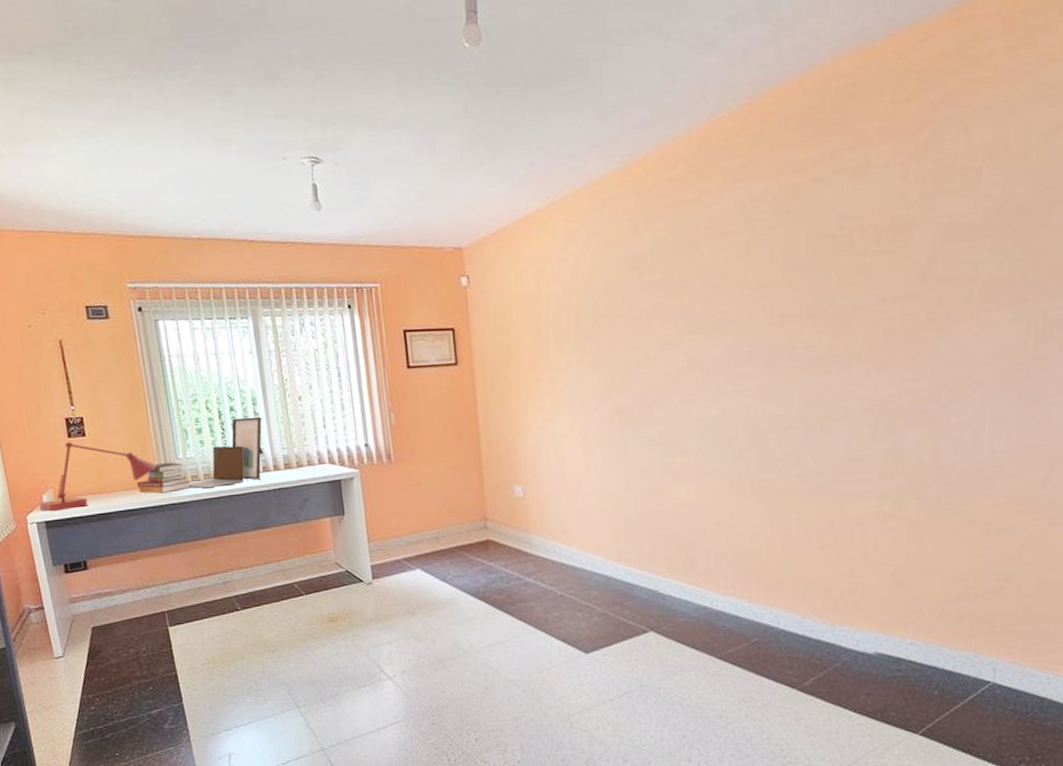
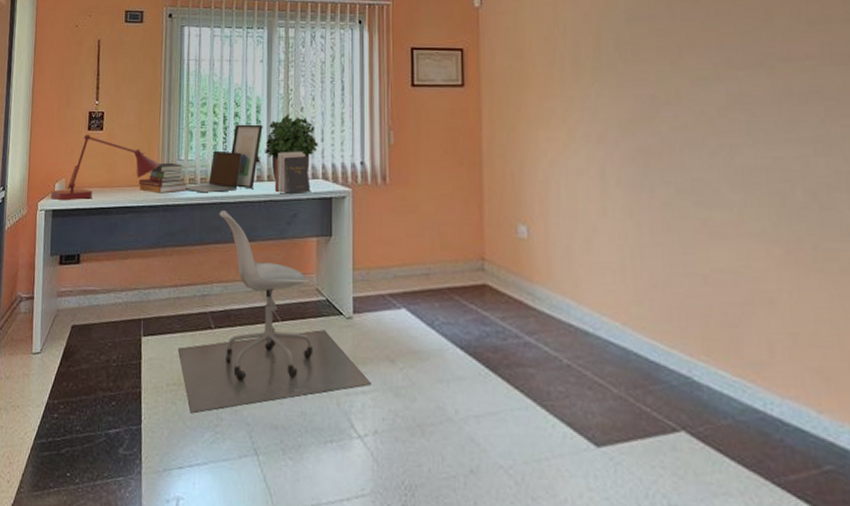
office chair: none [208,502,396,685] -> present [178,210,372,414]
potted plant: none [266,404,321,469] -> present [263,114,318,180]
books: none [279,438,319,481] -> present [274,151,311,195]

